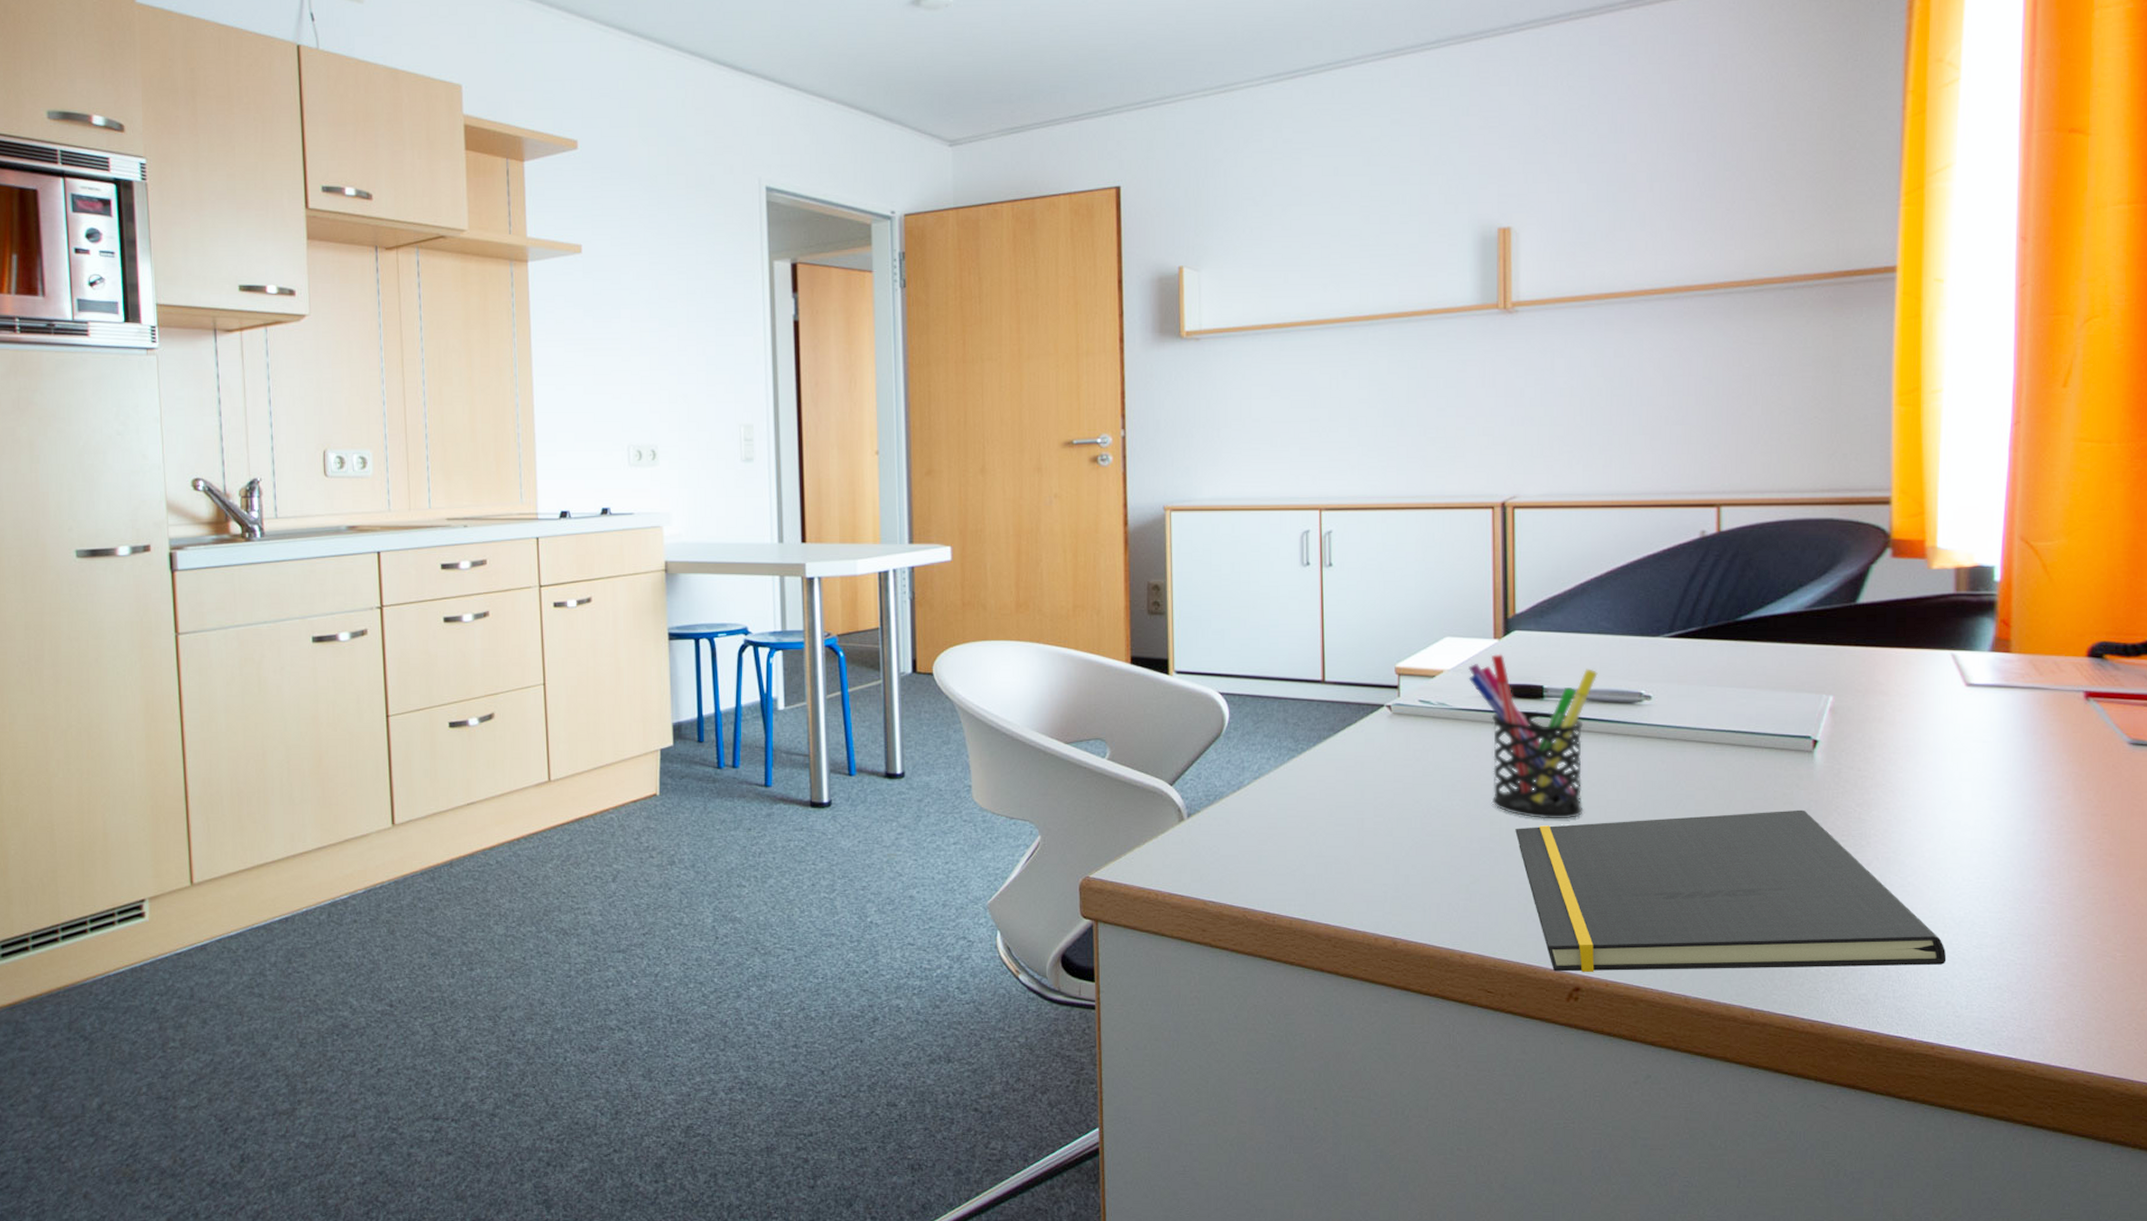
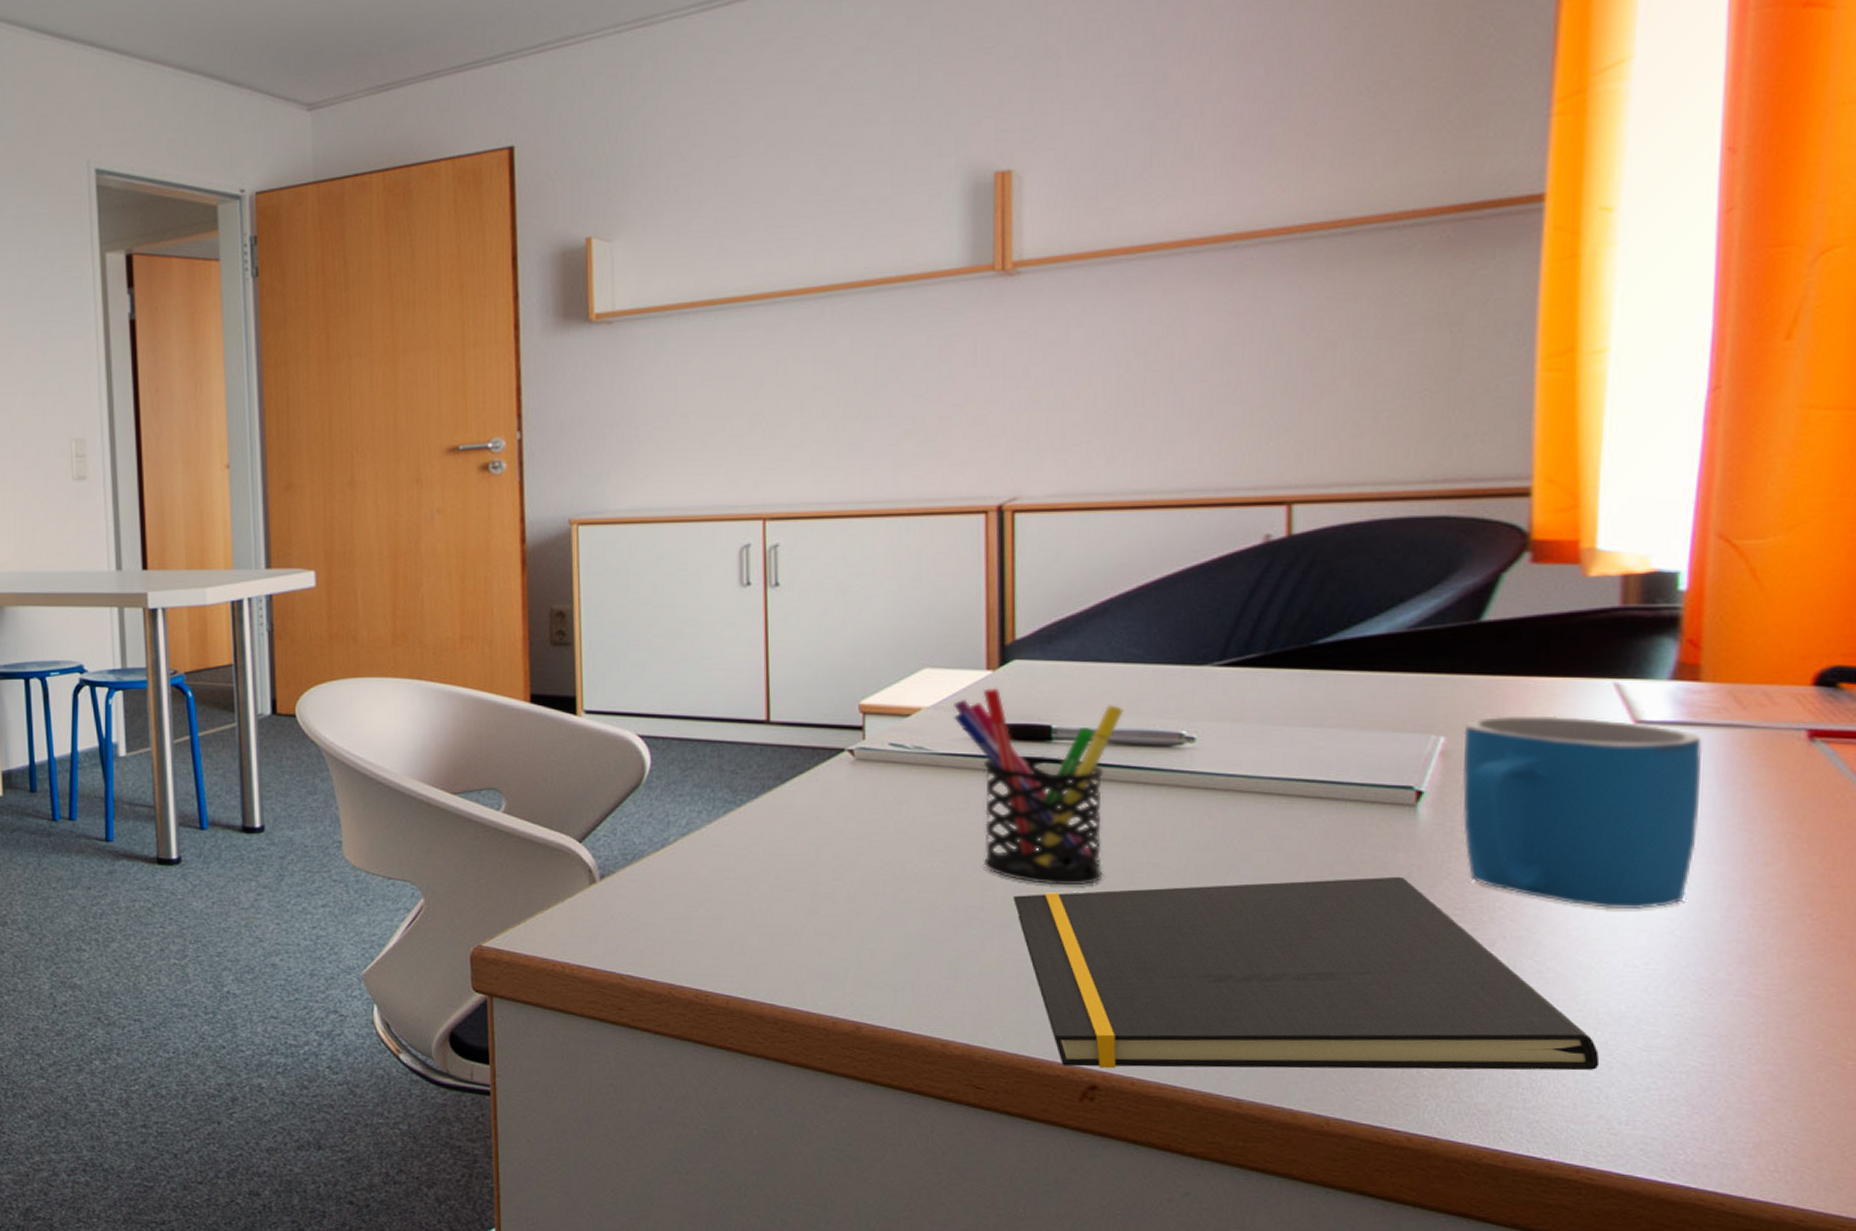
mug: none [1845,679,2013,835] -> present [1462,715,1702,910]

